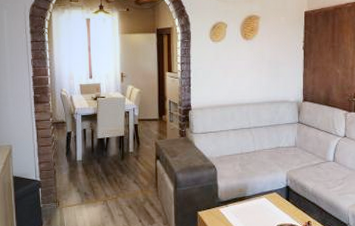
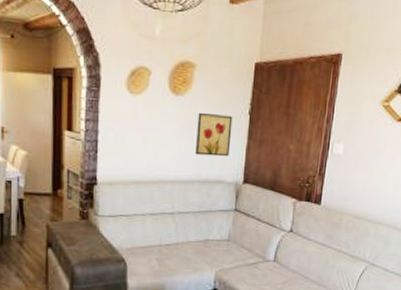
wall art: none [264,51,291,83] -> present [196,112,233,157]

